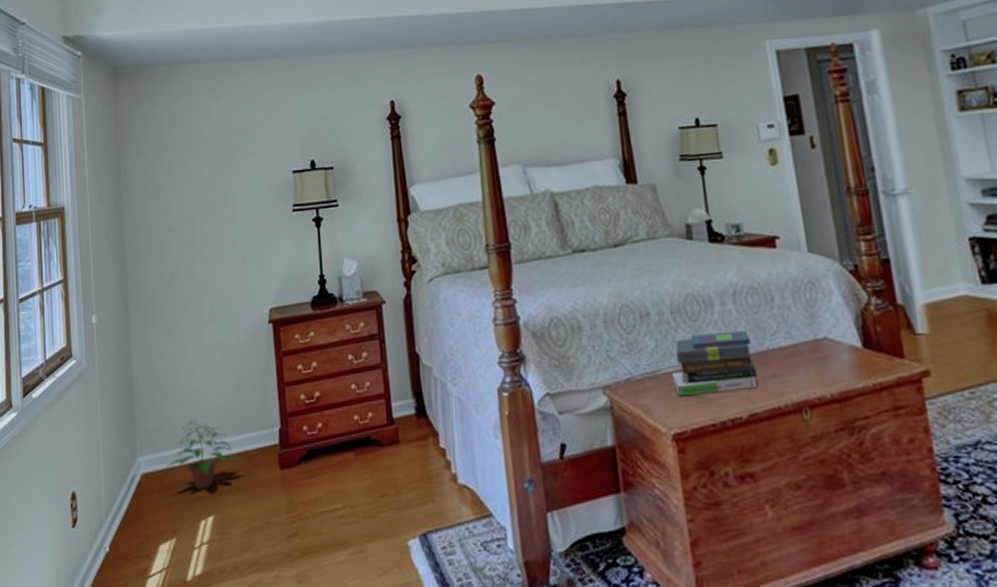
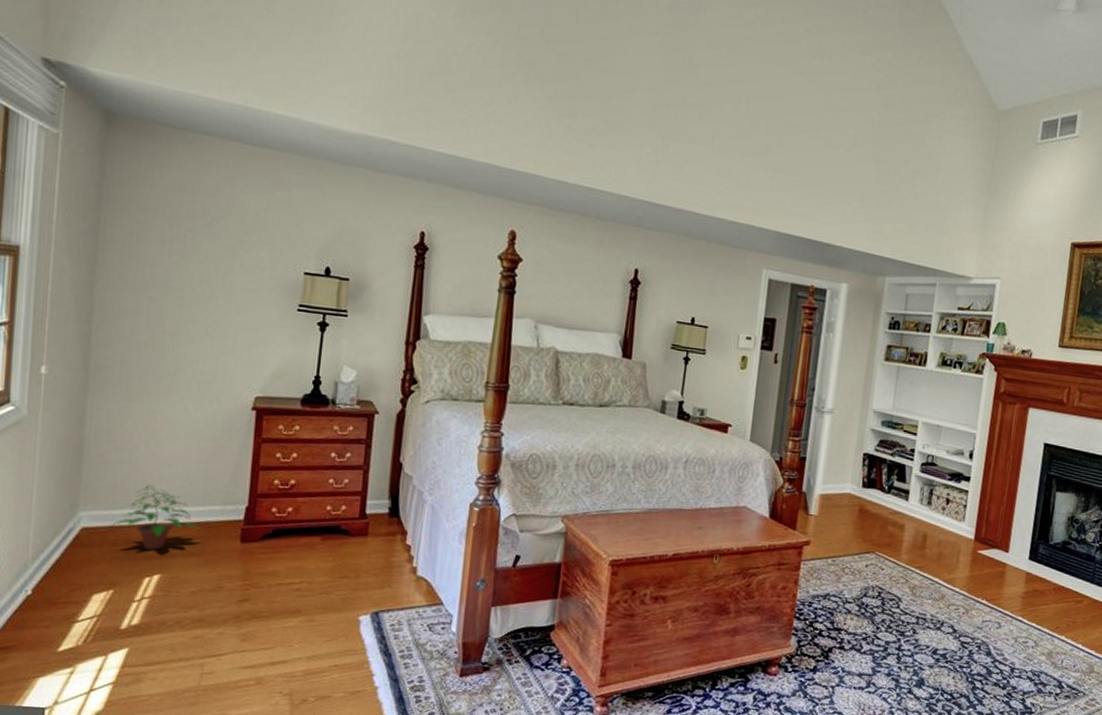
books: present [671,330,758,397] -> none [620,488,689,536]

